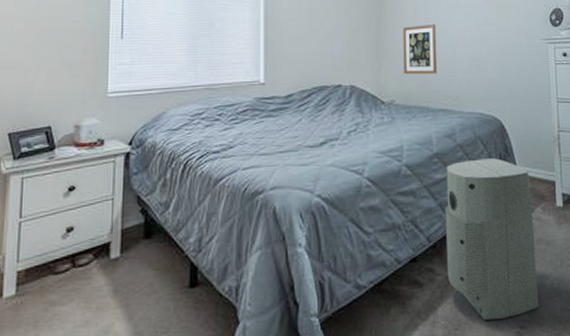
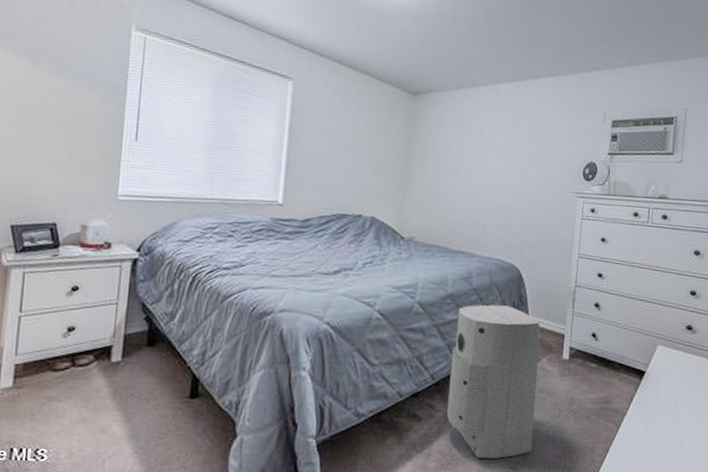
wall art: present [403,24,438,75] -> none [427,163,466,215]

